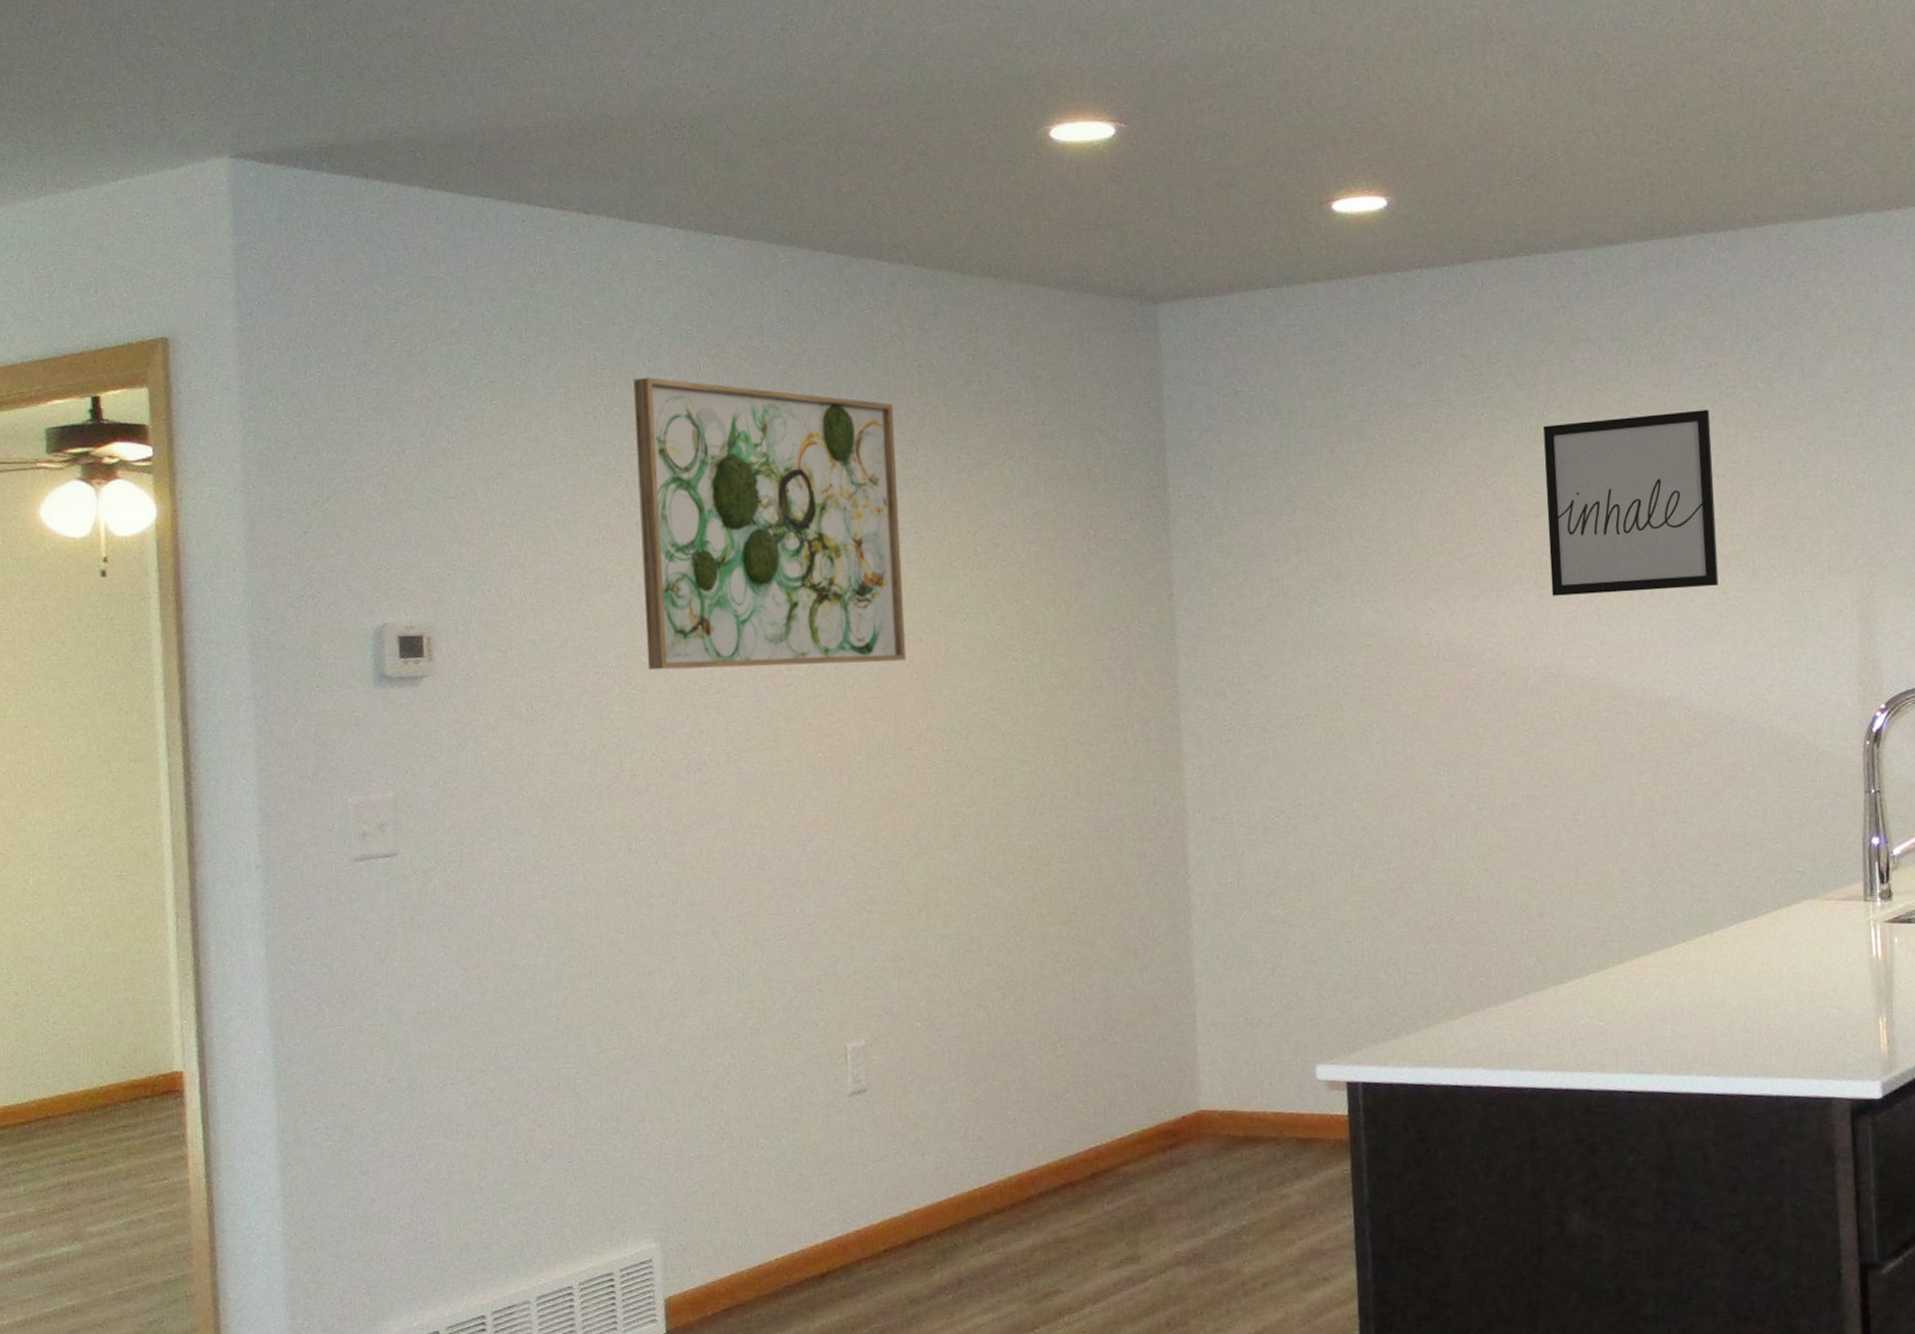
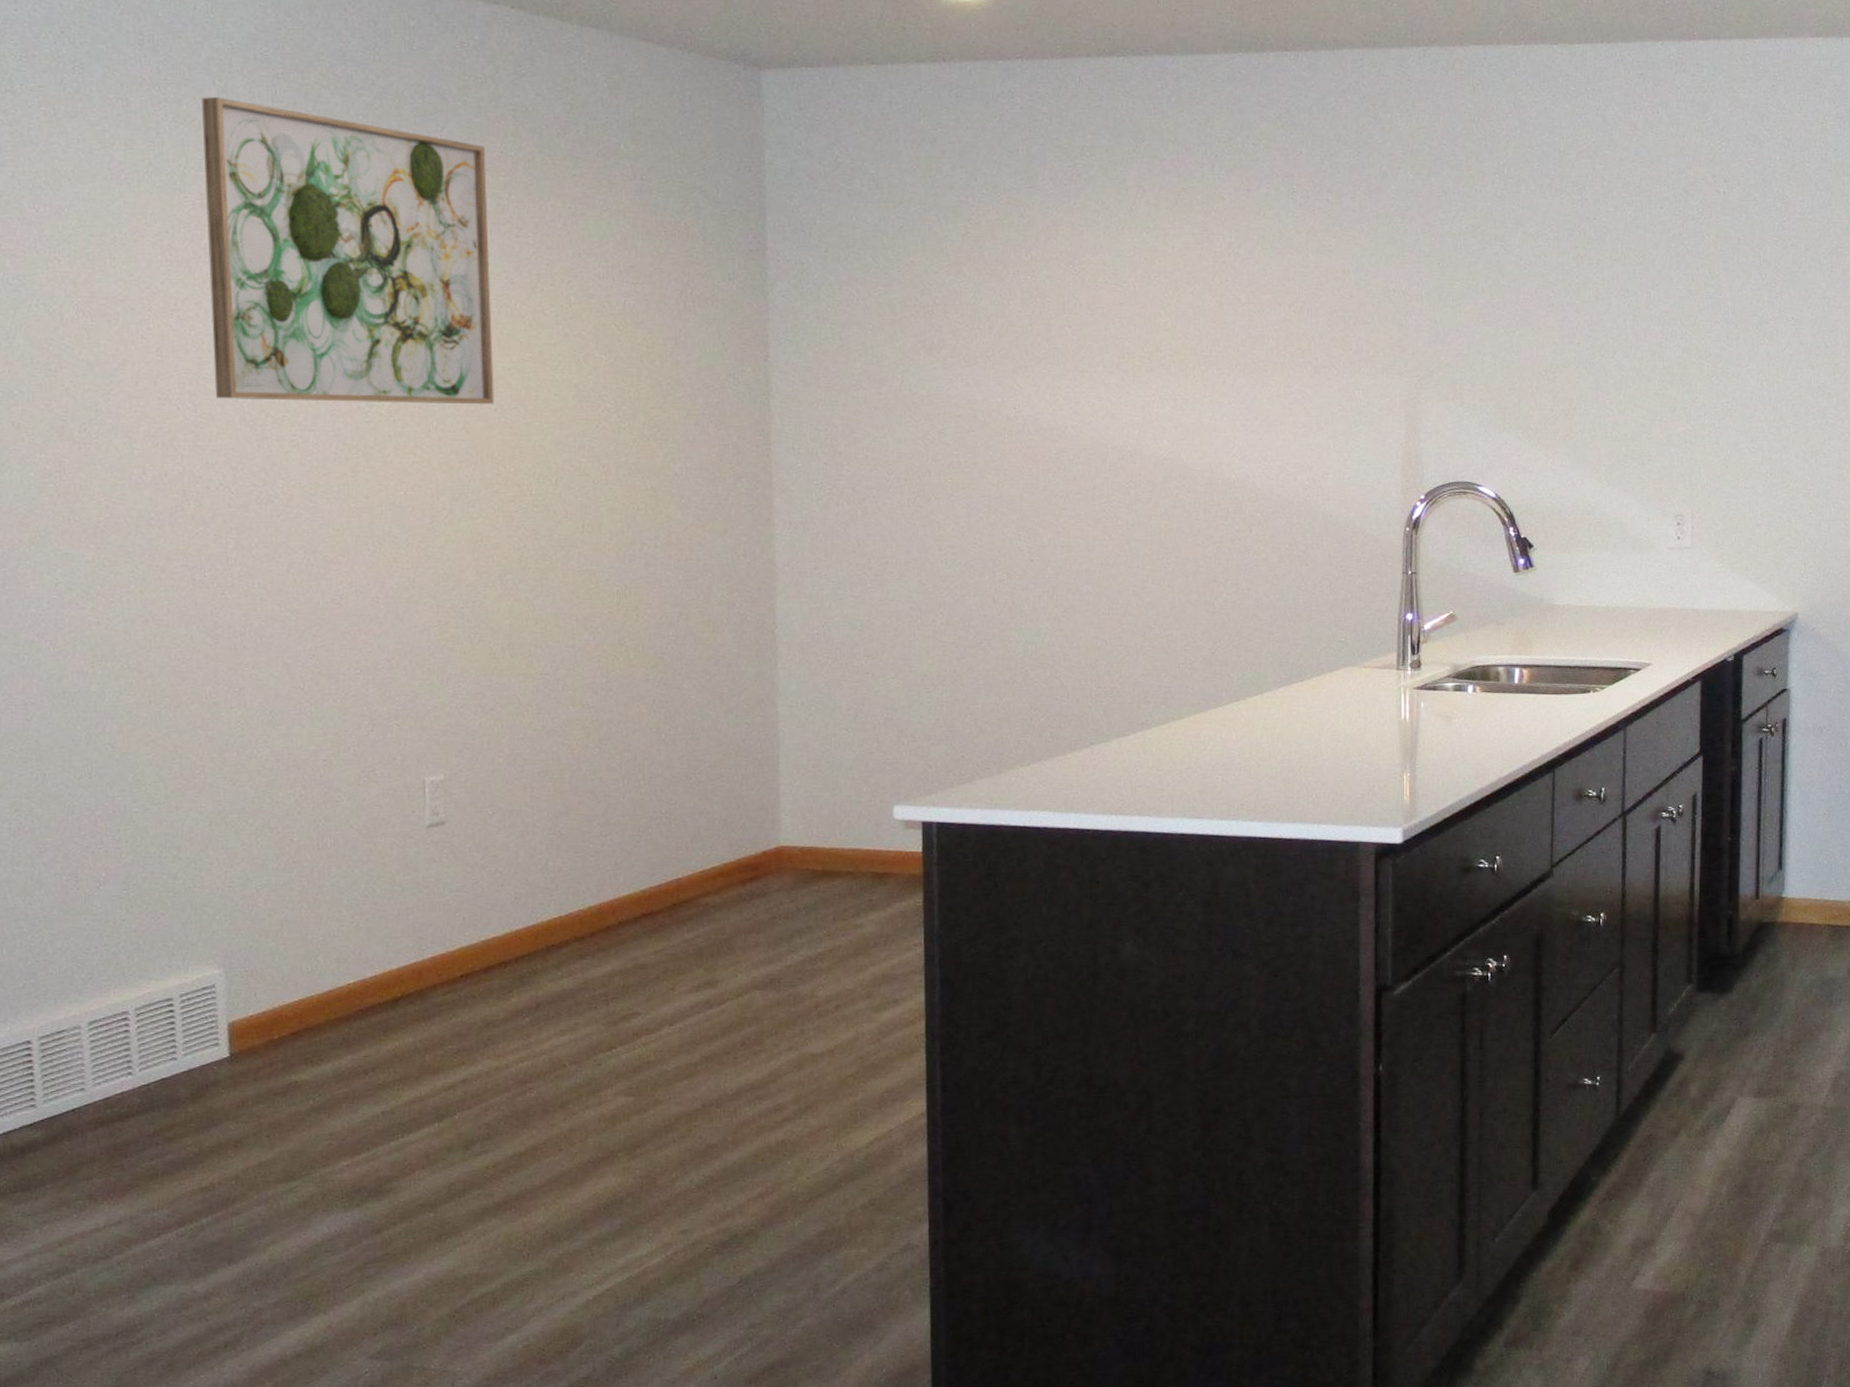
wall art: present [1543,409,1719,596] -> none [1131,216,1285,380]

